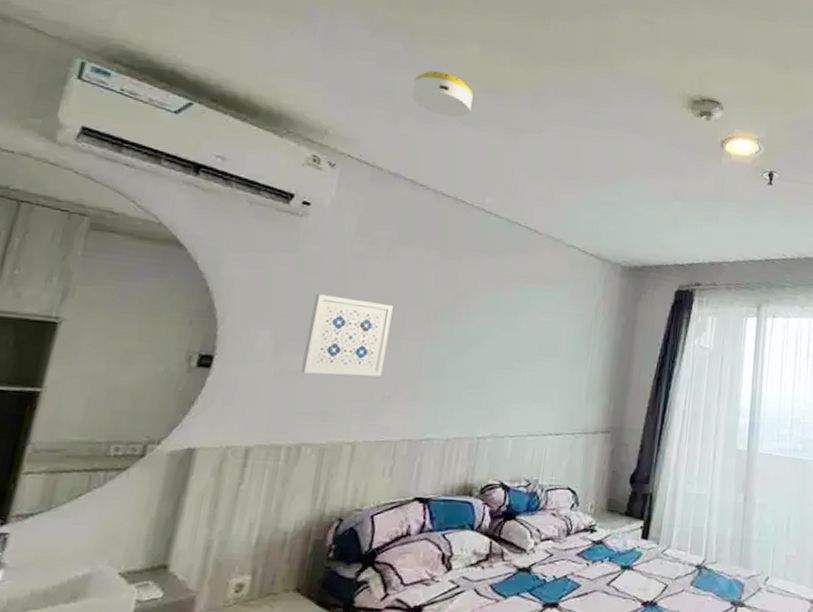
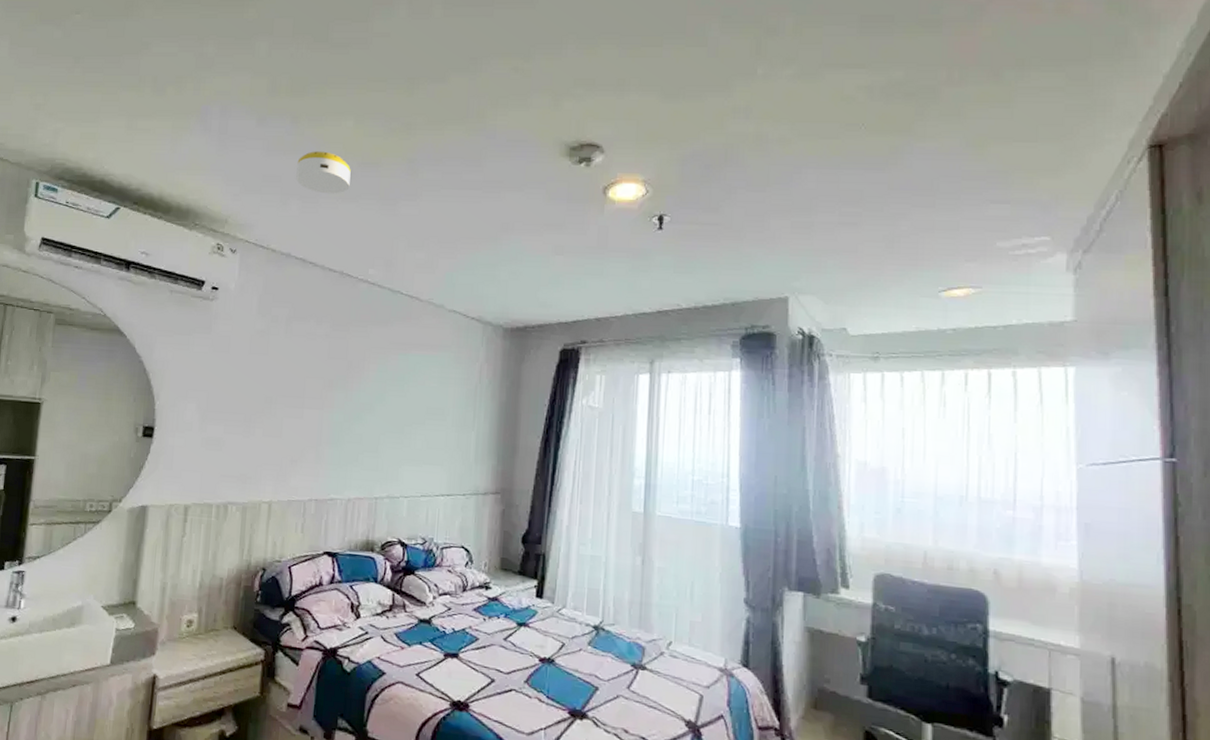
wall art: present [301,294,393,377] -> none [223,370,294,443]

